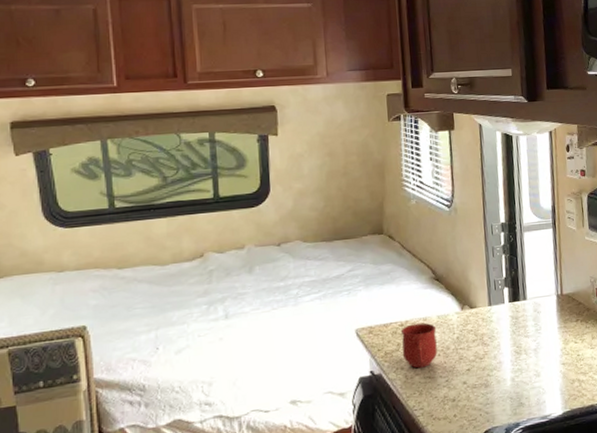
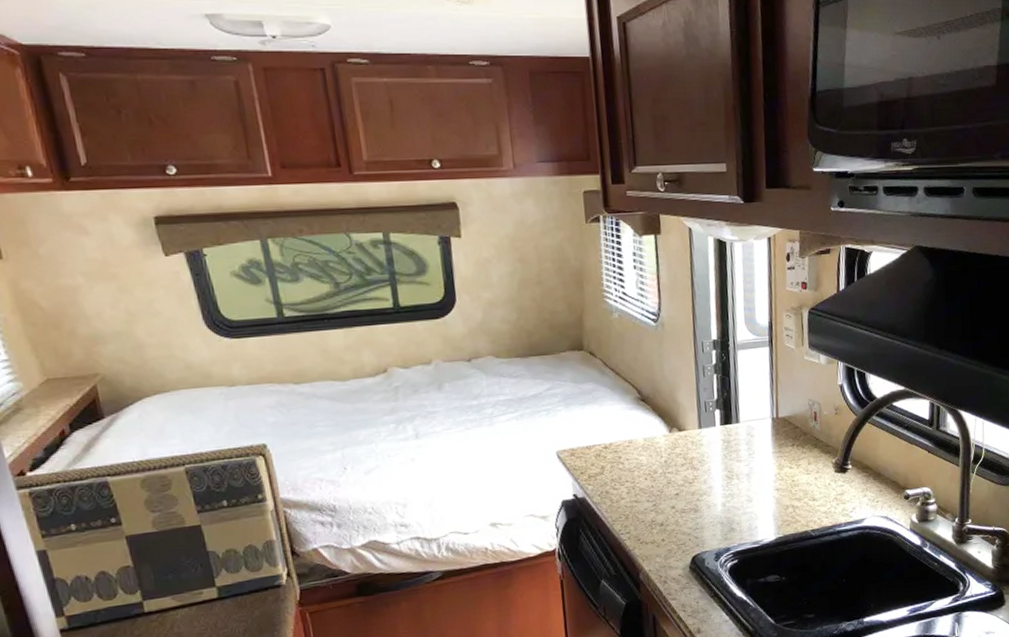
mug: present [400,322,438,369] -> none [604,445,644,492]

